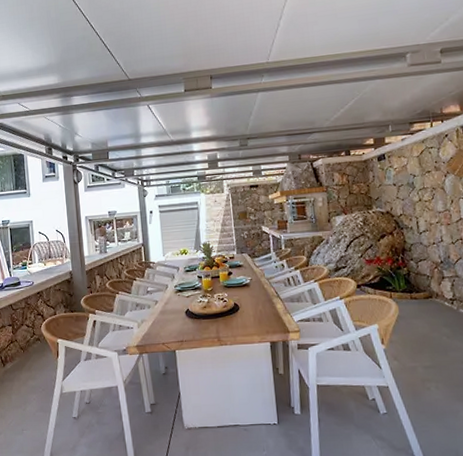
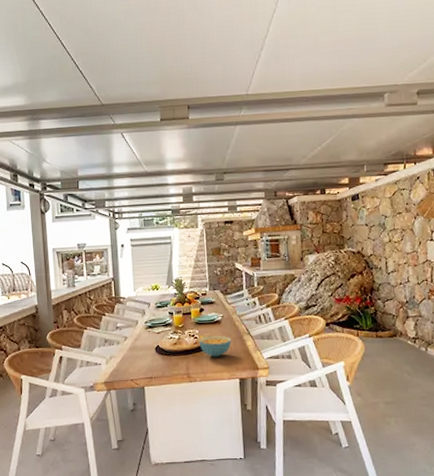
cereal bowl: none [228,298,261,321] -> present [199,335,231,358]

